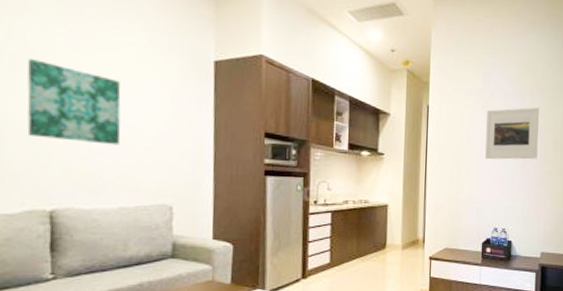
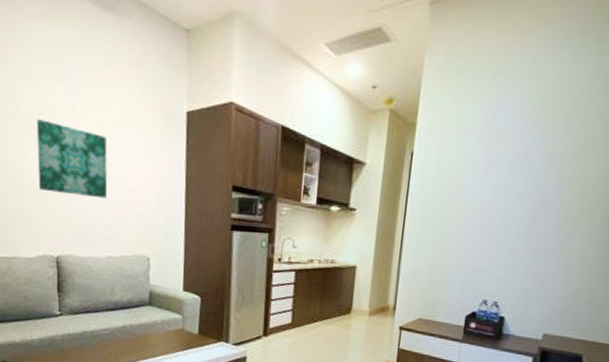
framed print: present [484,107,539,160] -> none [480,150,564,218]

